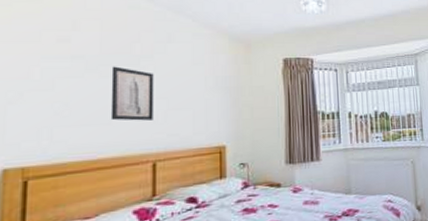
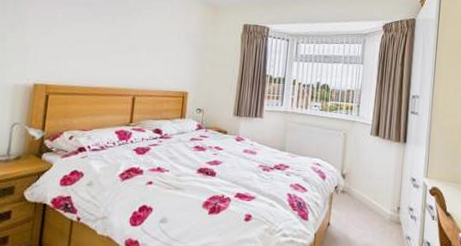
wall art: present [110,66,154,121] -> none [107,15,141,63]

